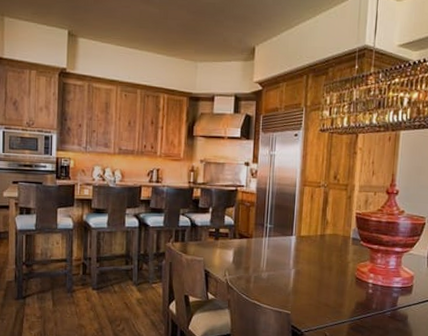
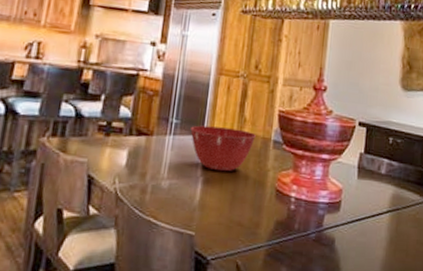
mixing bowl: none [282,228,337,265] -> present [190,125,256,172]

